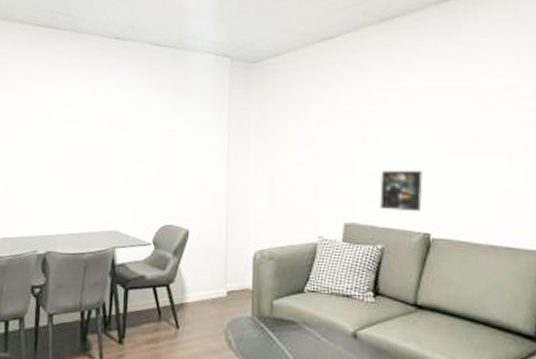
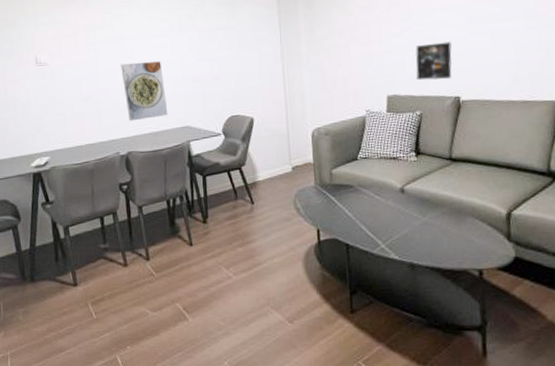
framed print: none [51,156,96,219] -> present [121,61,168,121]

